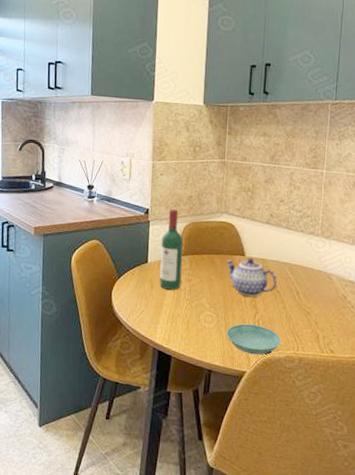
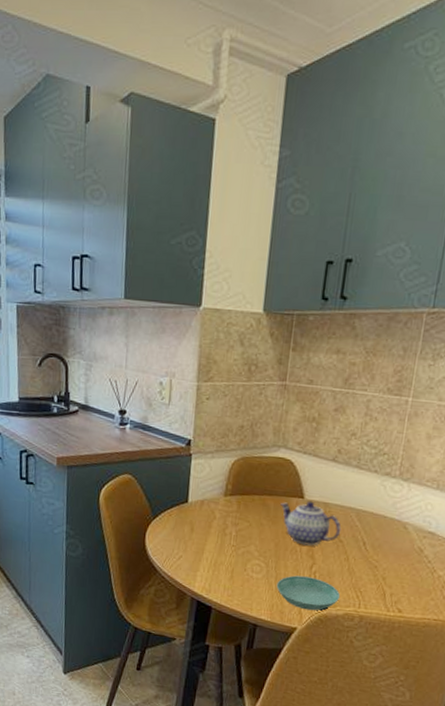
wine bottle: present [159,209,184,290] -> none [201,440,231,535]

